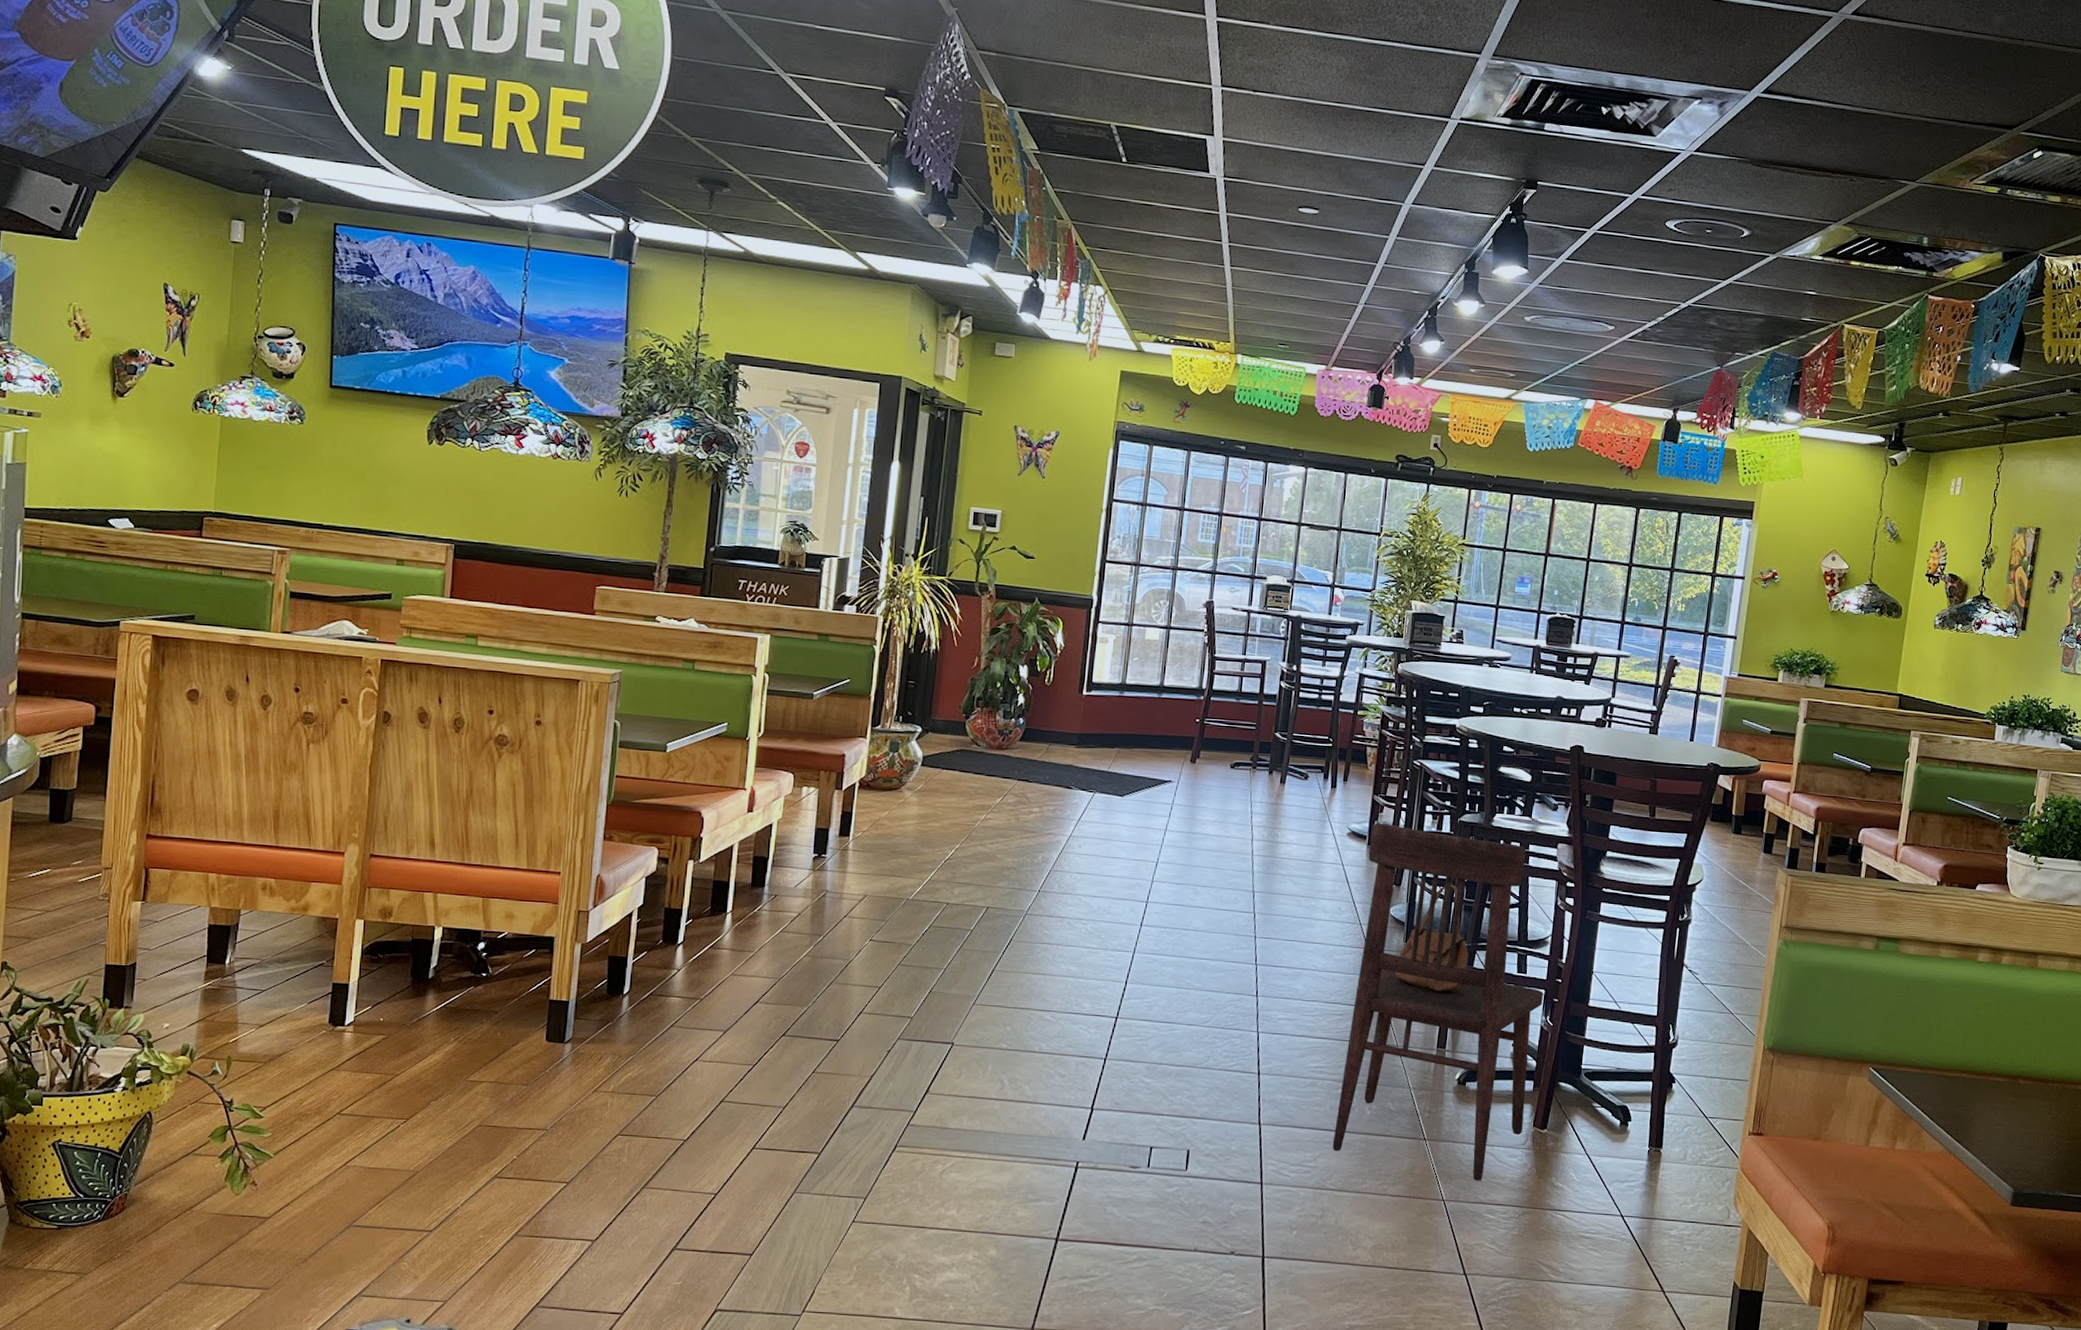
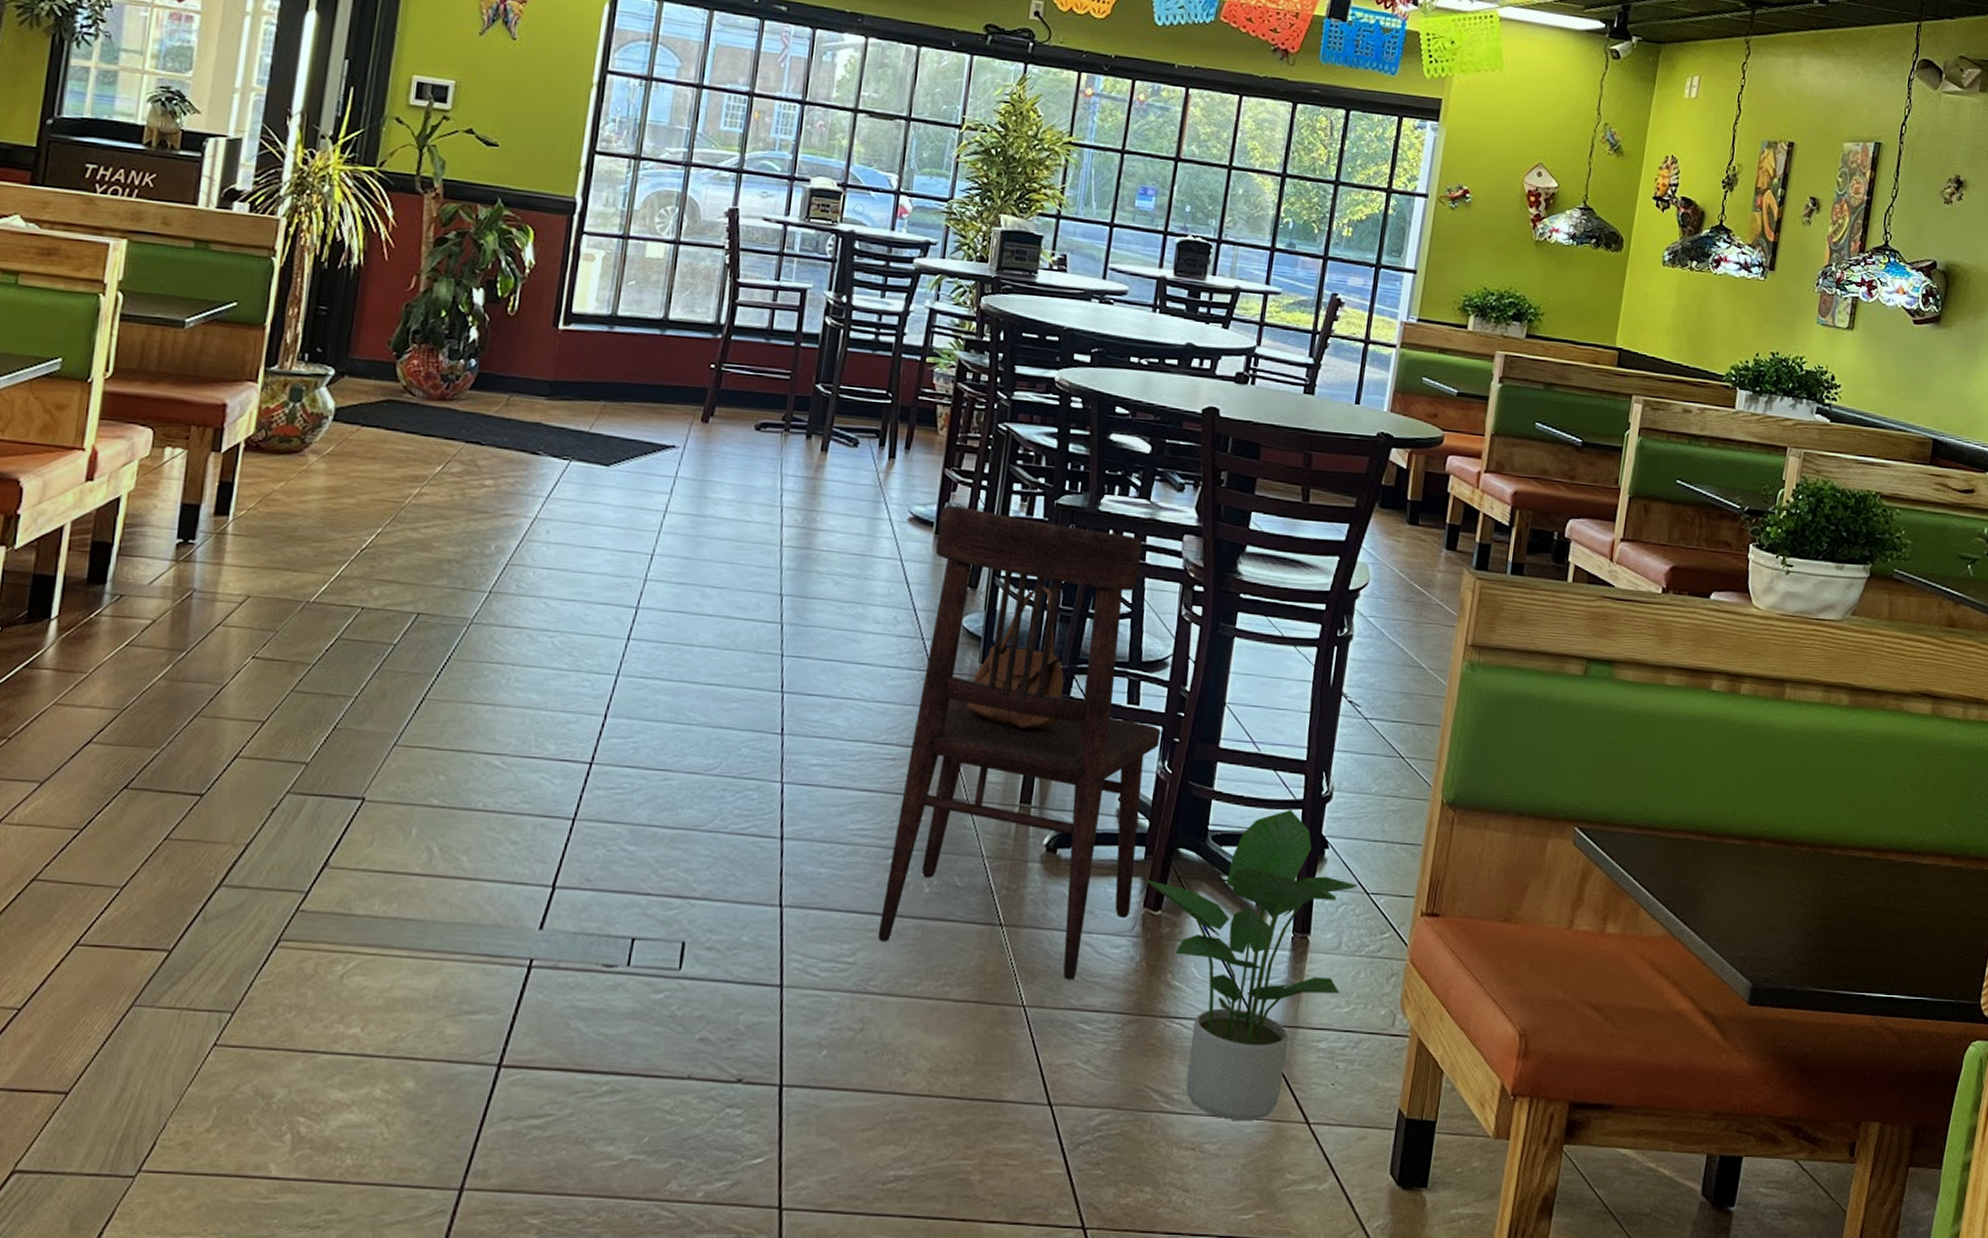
potted plant: none [1534,1053,1699,1289] -> present [1145,810,1358,1122]

